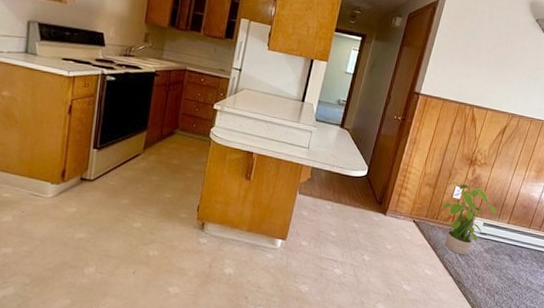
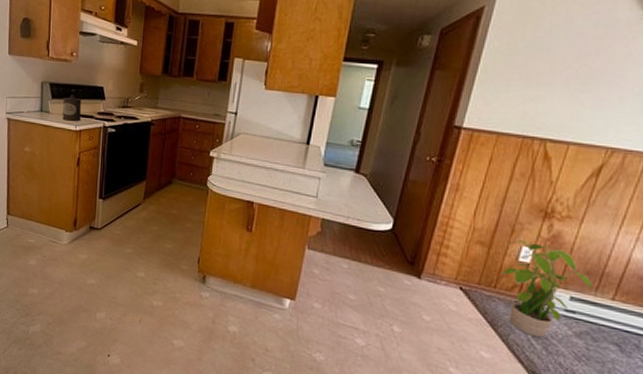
canister: none [53,37,77,67] -> present [62,94,81,121]

